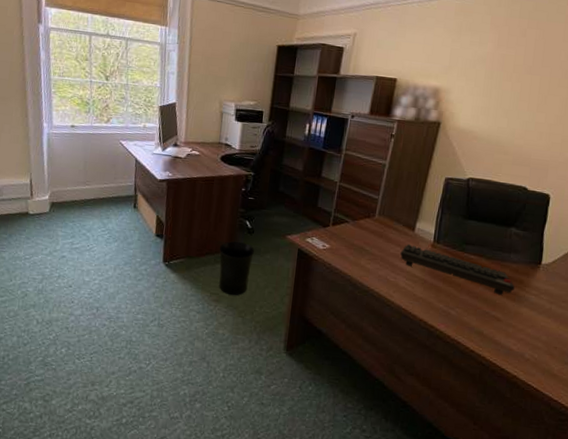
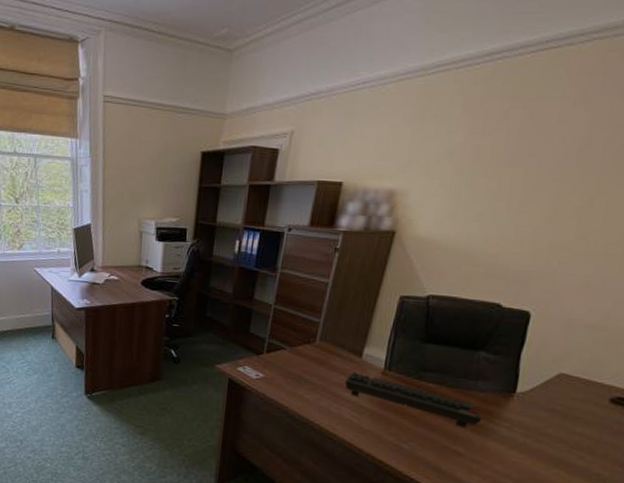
waste bin: present [219,241,254,295] -> none [142,371,181,428]

